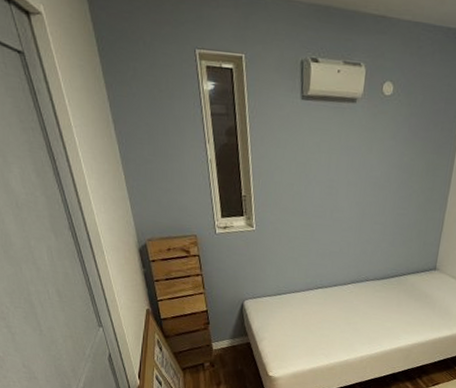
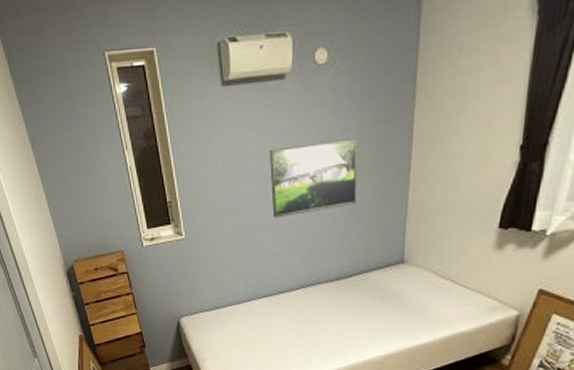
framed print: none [334,161,411,222] -> present [270,139,359,218]

